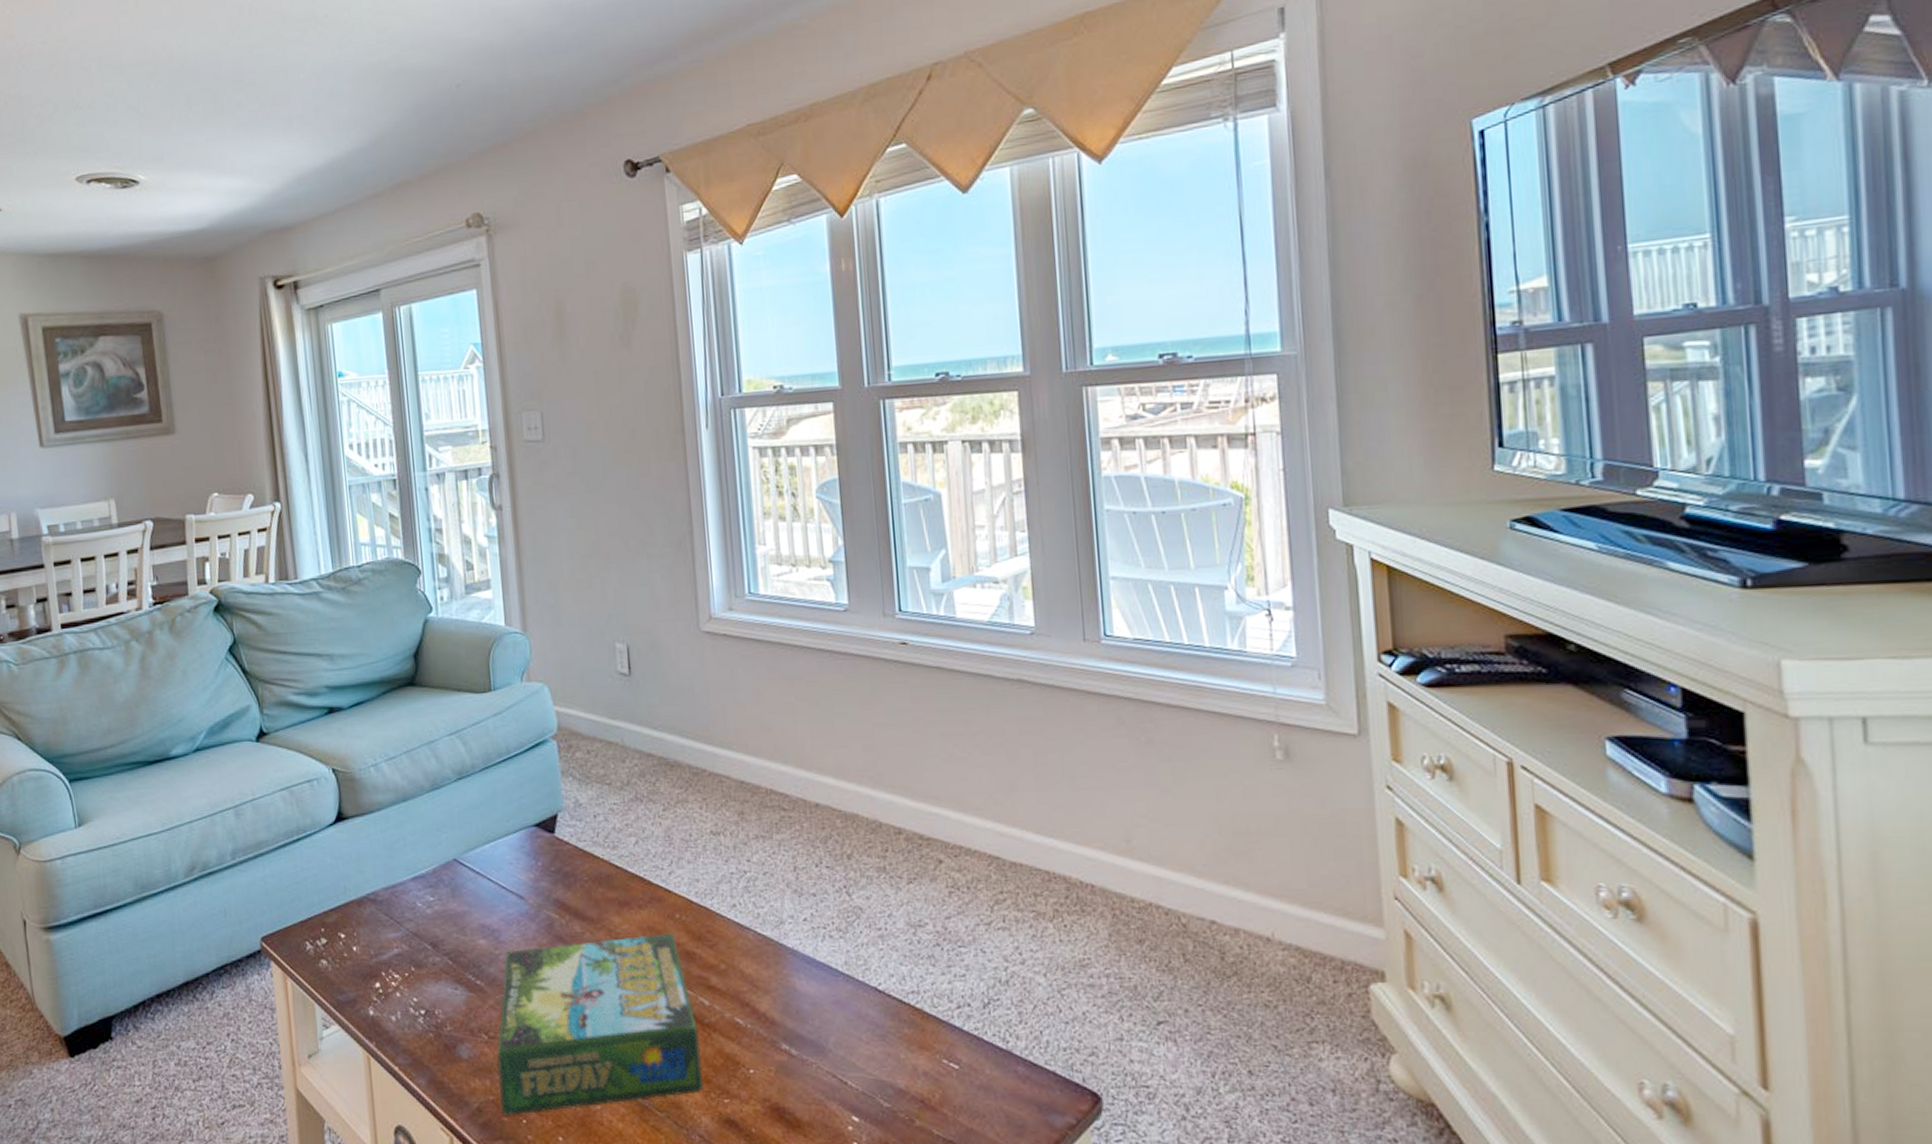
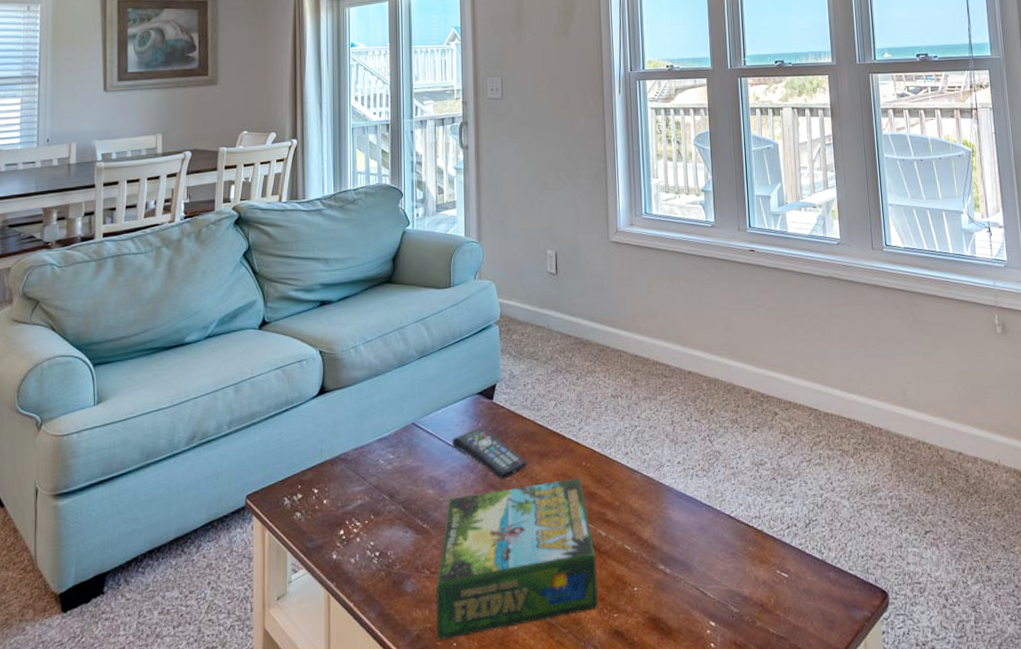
remote control: none [505,867,604,931] -> present [451,427,528,479]

